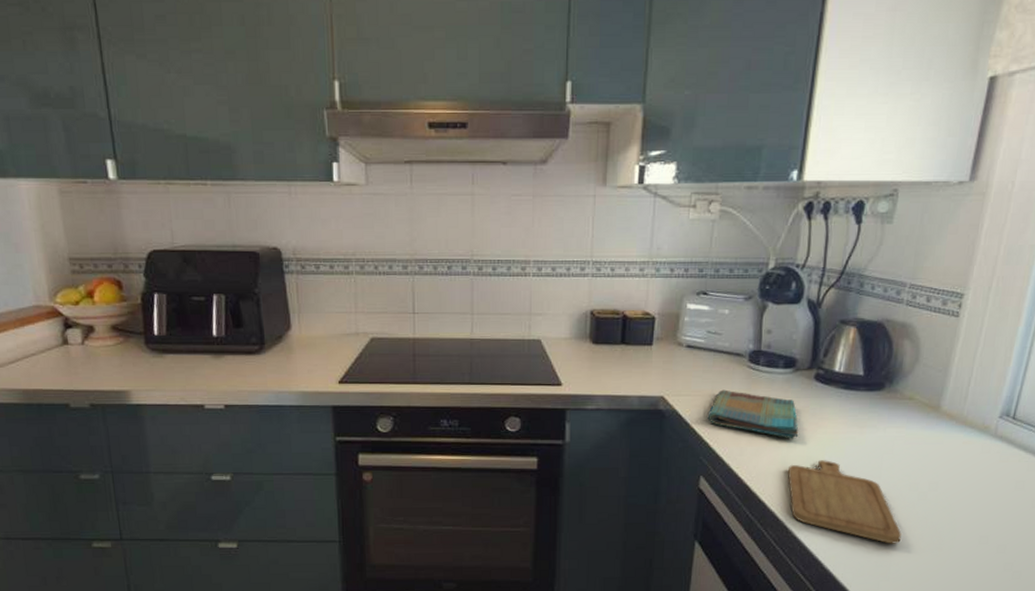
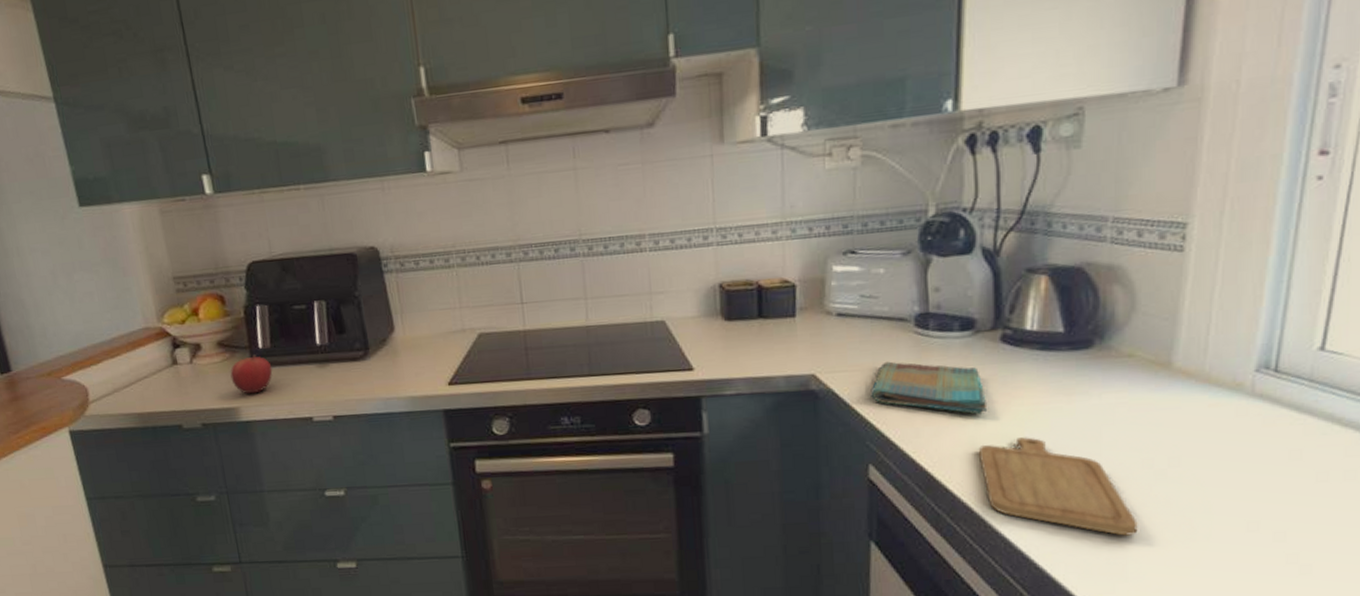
fruit: none [123,341,167,379] -> present [230,354,273,394]

